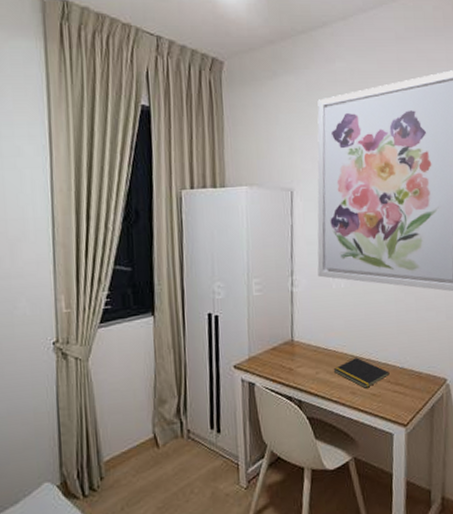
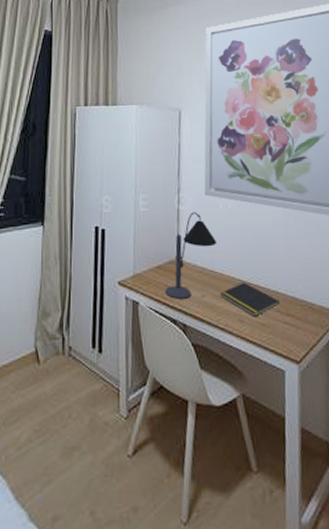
desk lamp: none [280,293,331,378] -> present [165,212,217,299]

